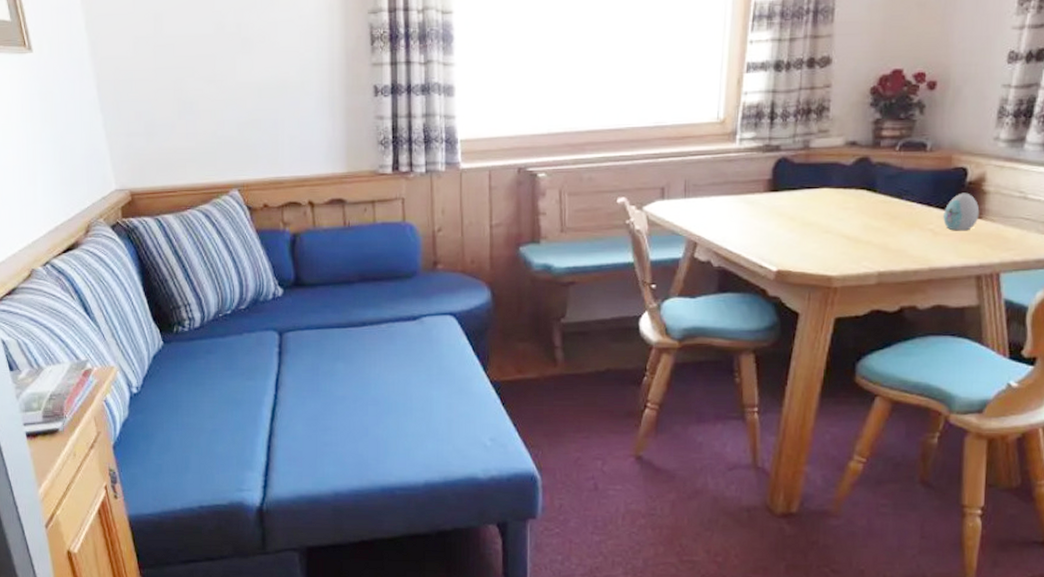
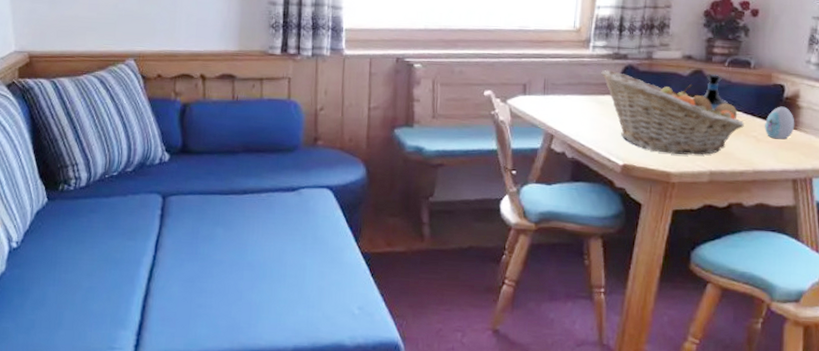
fruit basket: none [750,164,919,255] -> present [601,69,744,155]
tequila bottle: none [869,161,899,202] -> present [703,74,728,110]

